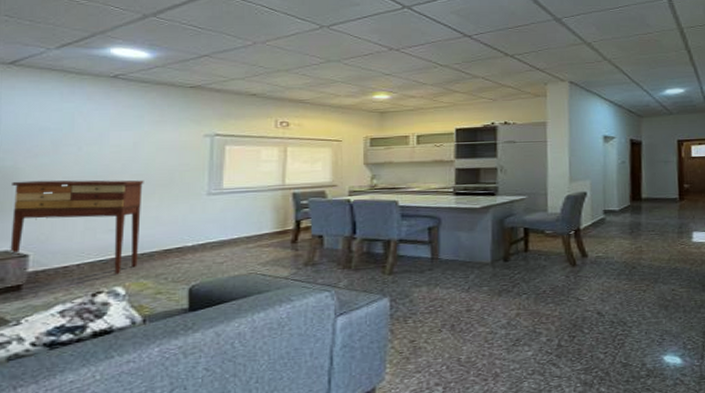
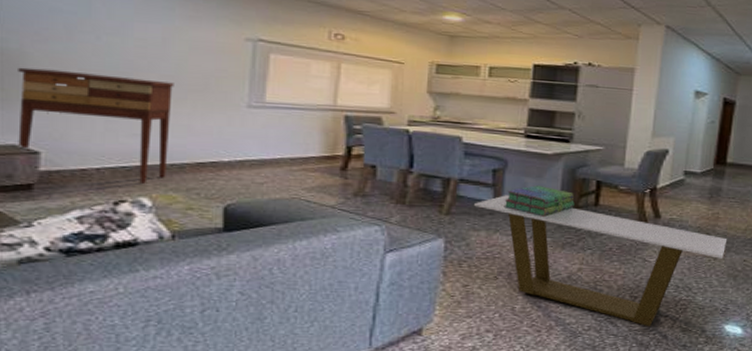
coffee table: none [414,250,653,366] -> present [474,195,727,327]
stack of books: none [441,238,506,267] -> present [503,185,575,217]

